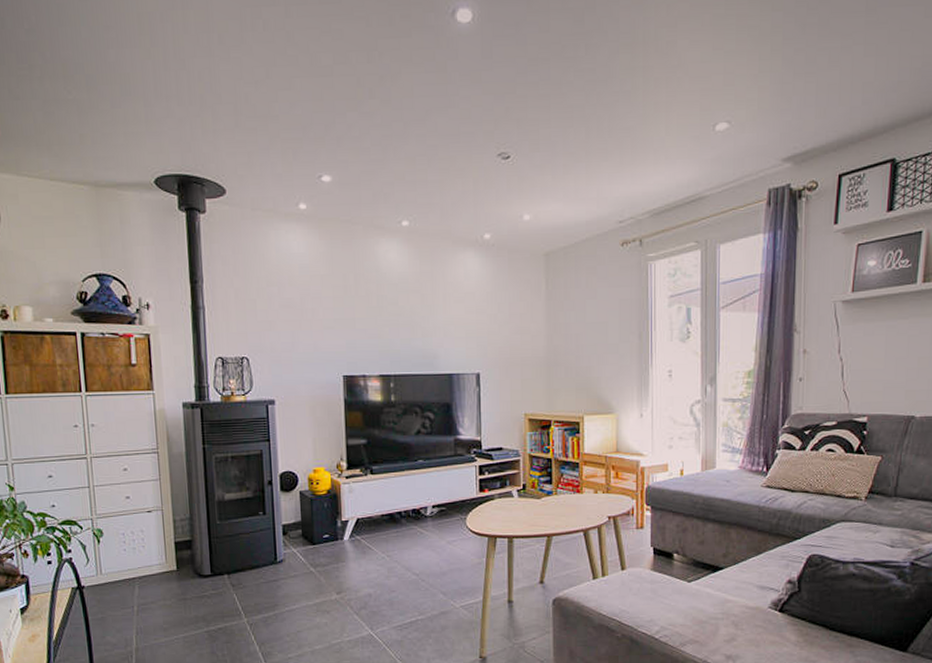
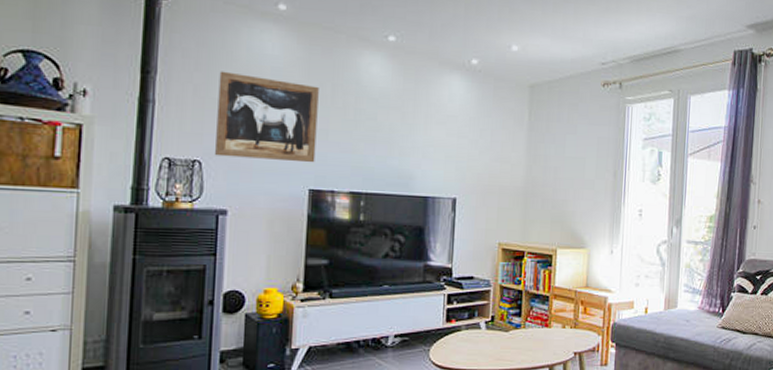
wall art: none [255,273,346,352] -> present [215,71,319,163]

